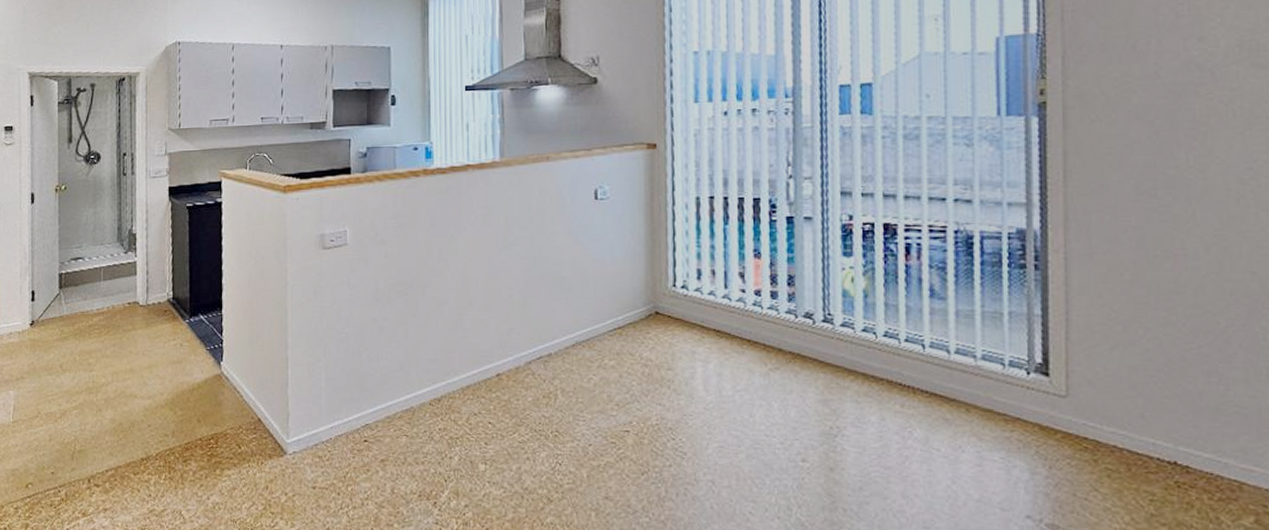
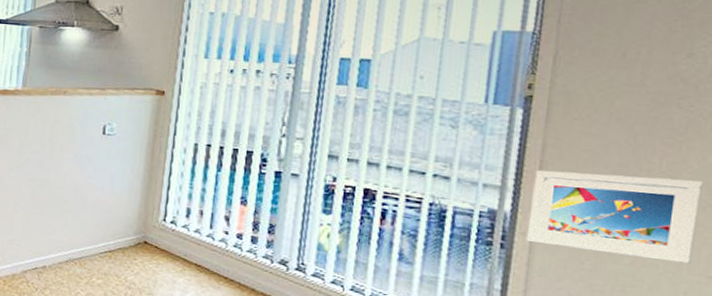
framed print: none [1060,171,1234,263] -> present [526,170,704,265]

